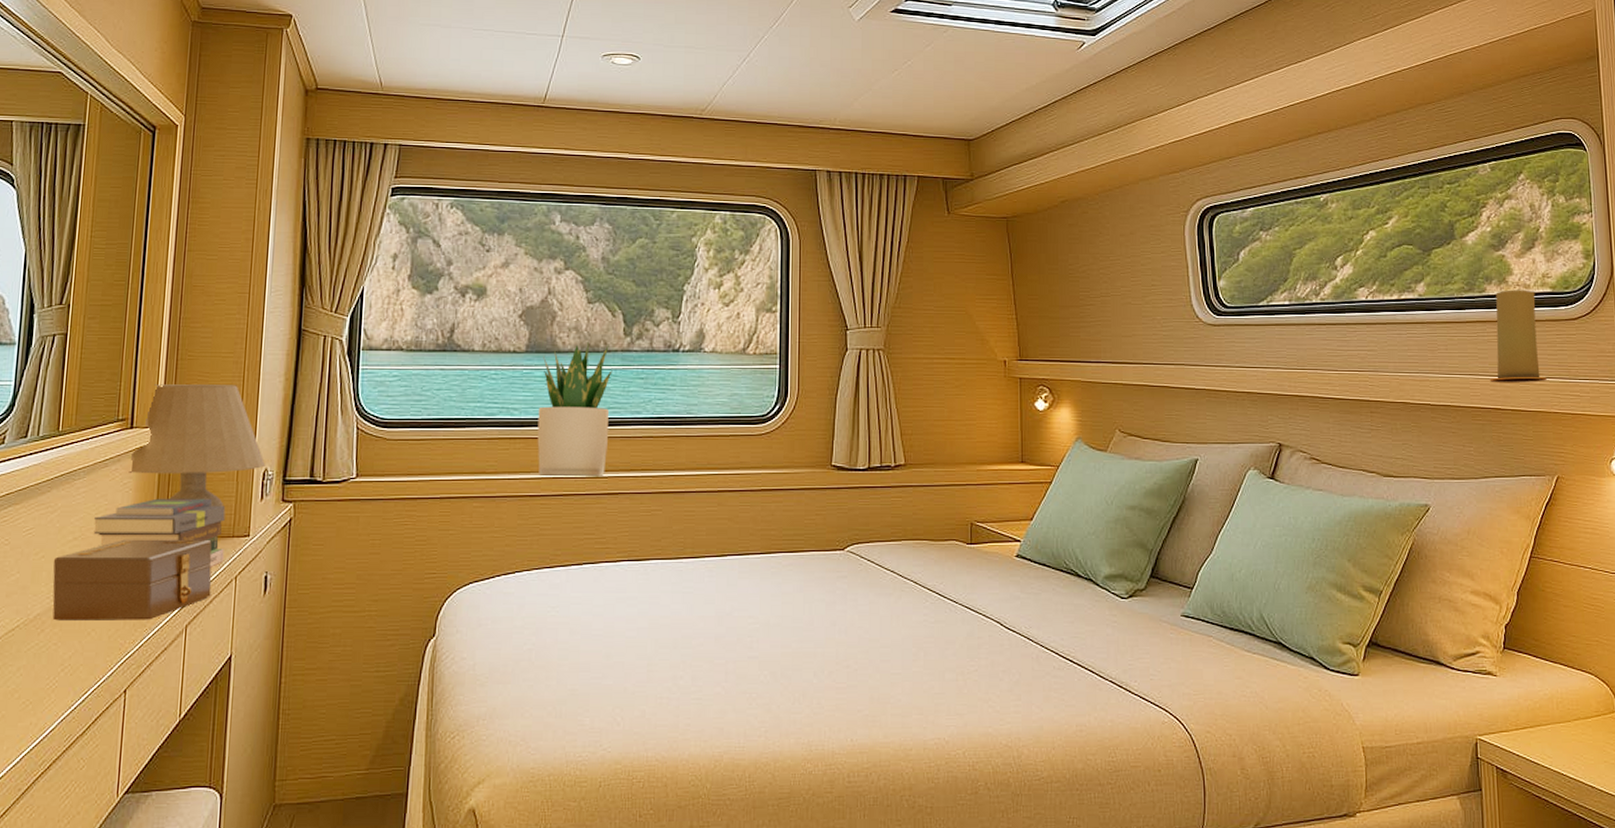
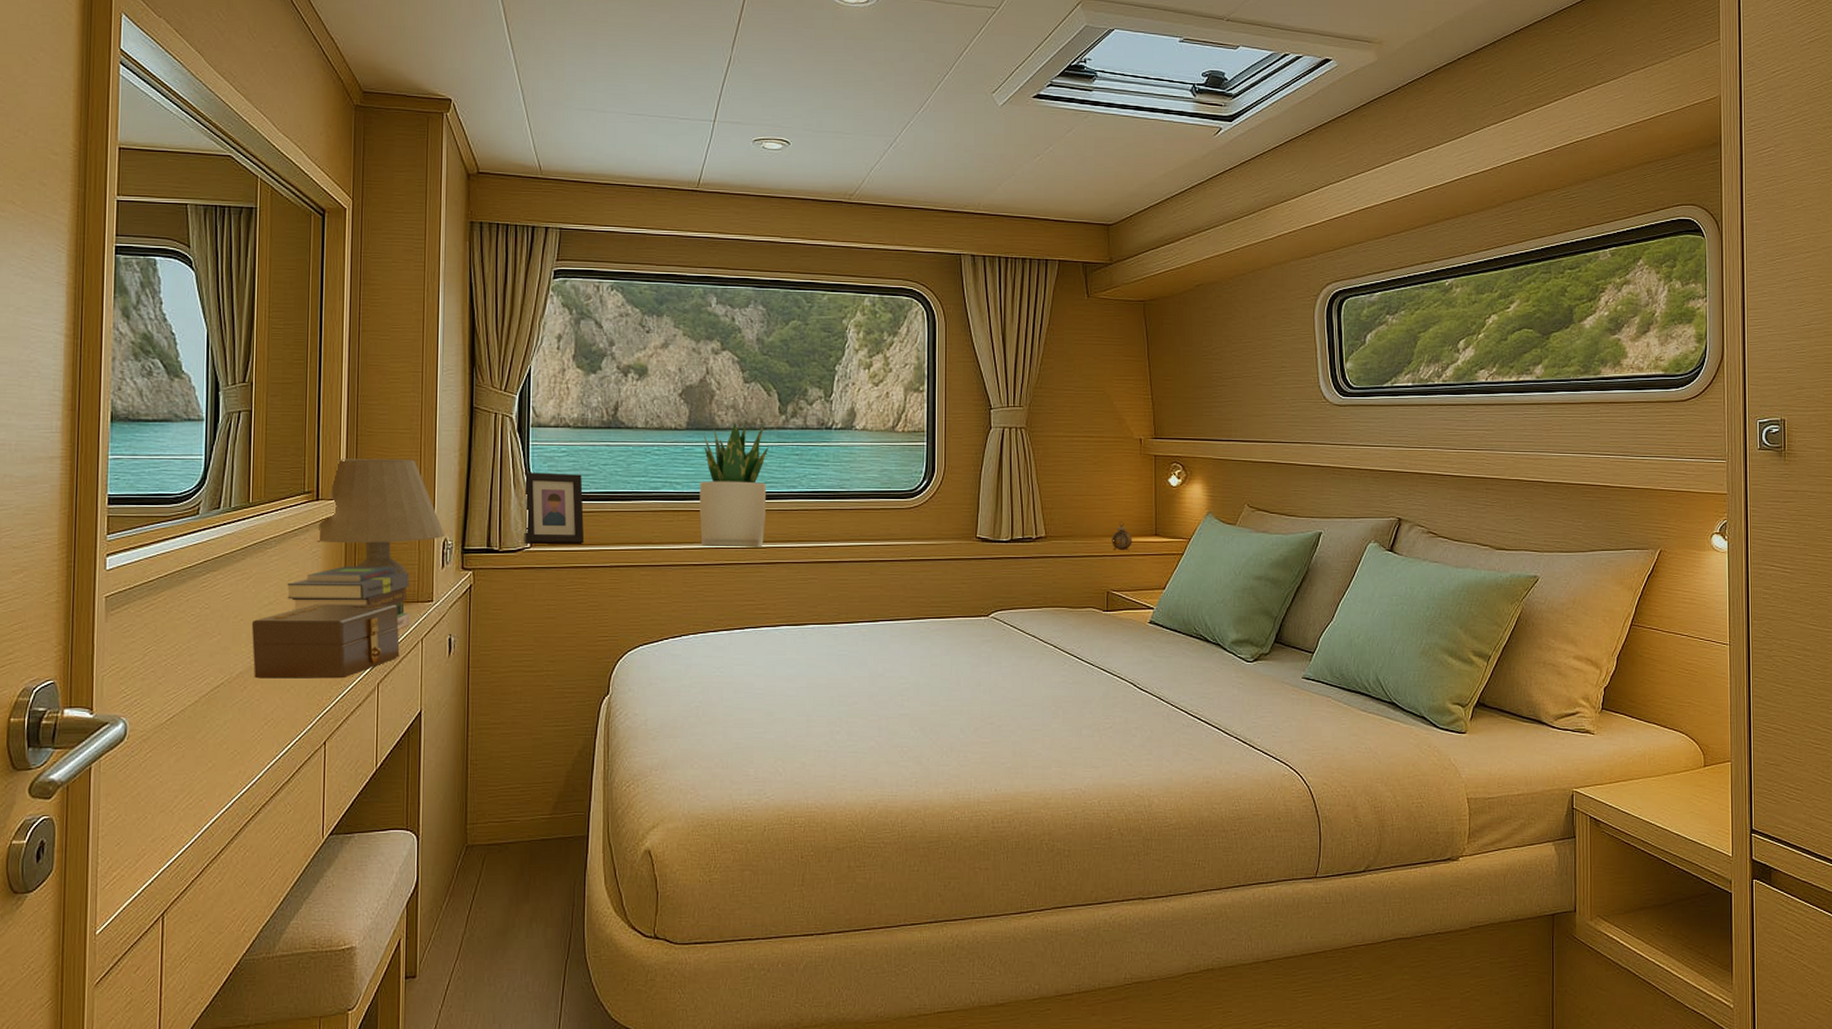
picture frame: none [349,398,414,475] -> present [522,472,584,545]
alarm clock: none [975,448,997,480] -> present [1112,521,1132,551]
candle: present [1489,290,1548,383] -> none [1600,372,1656,462]

